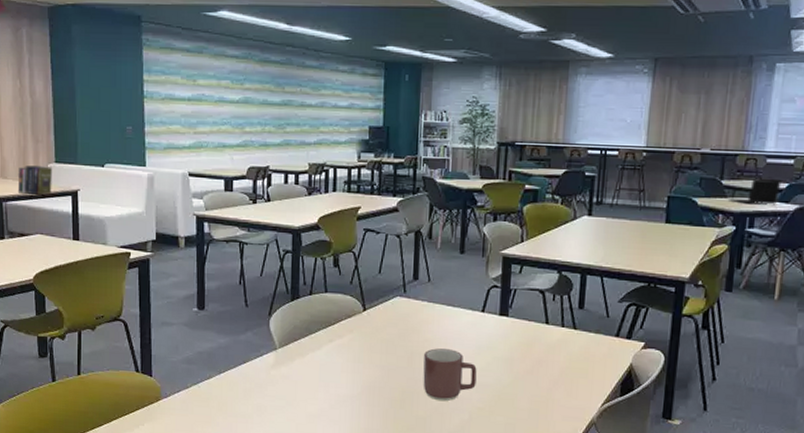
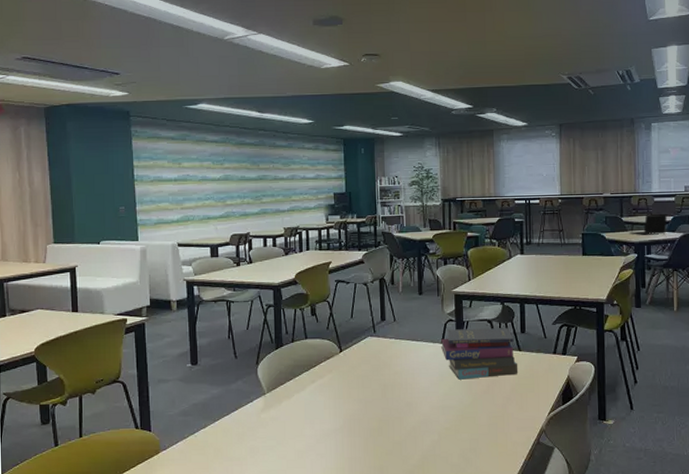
books: present [17,165,52,195] -> none [18,246,51,274]
mug: present [423,348,477,402] -> none [394,378,442,426]
books: none [481,297,572,356] -> present [441,328,519,380]

